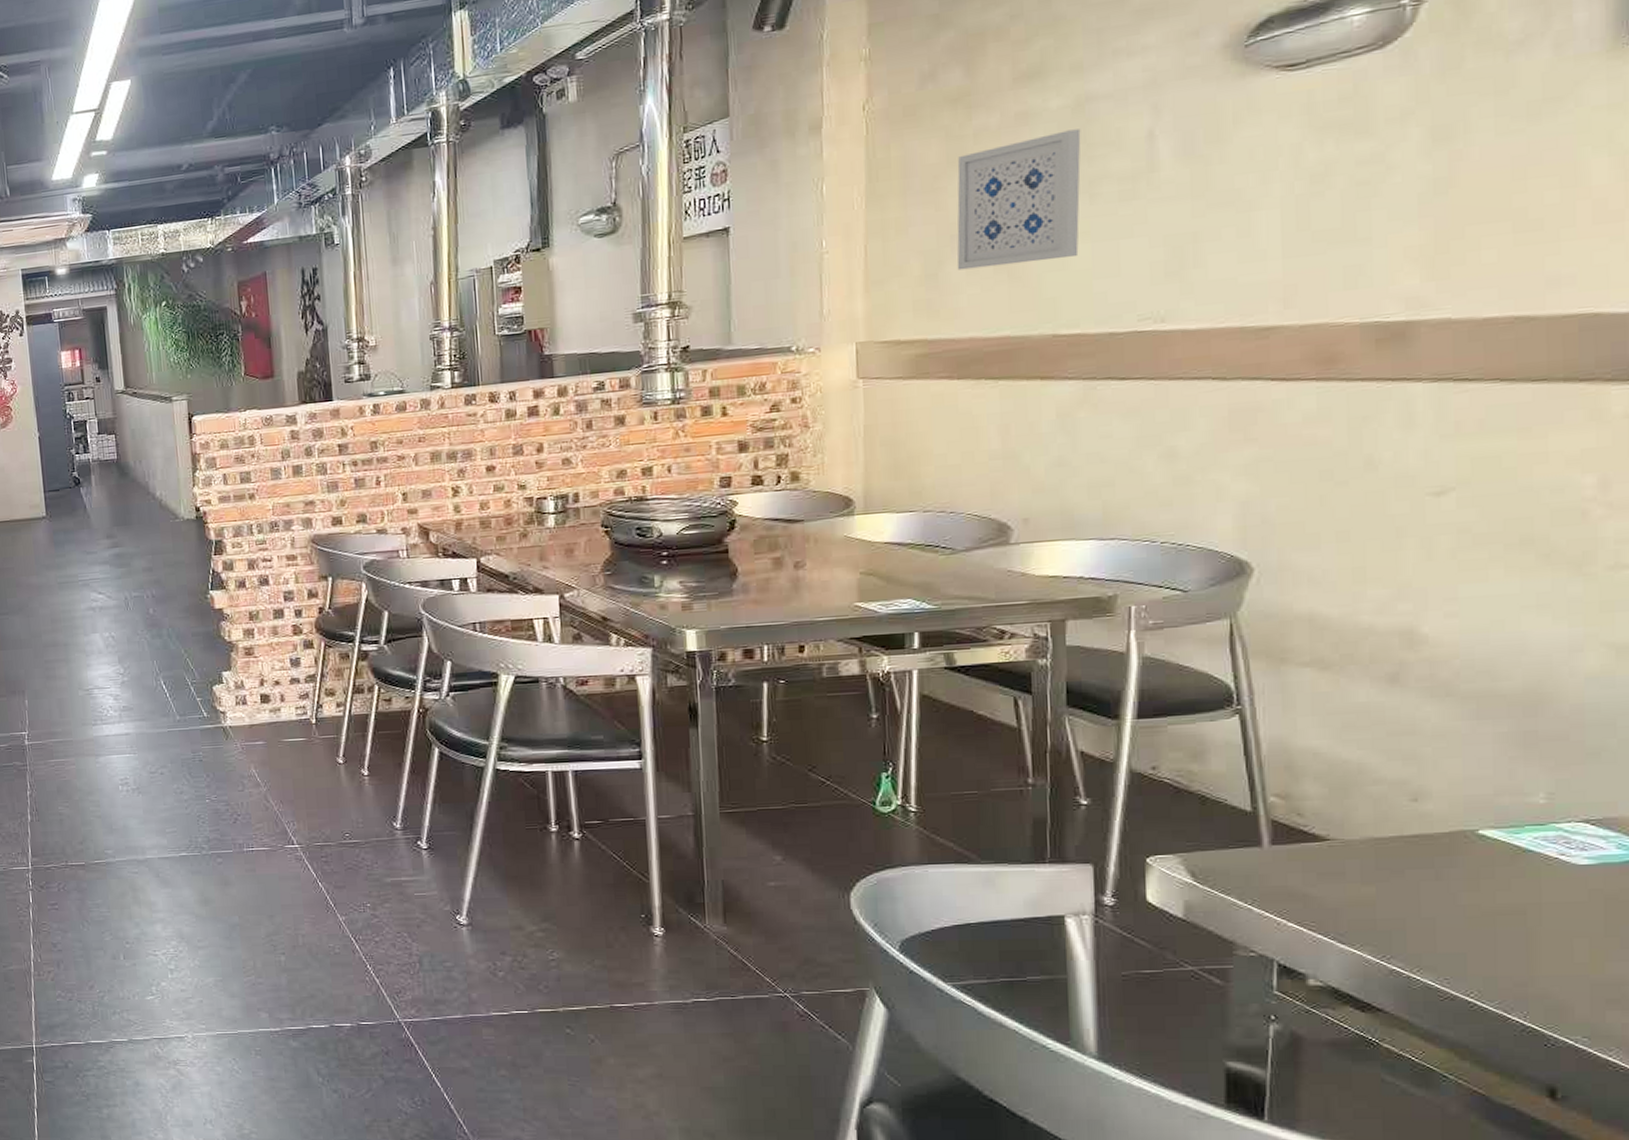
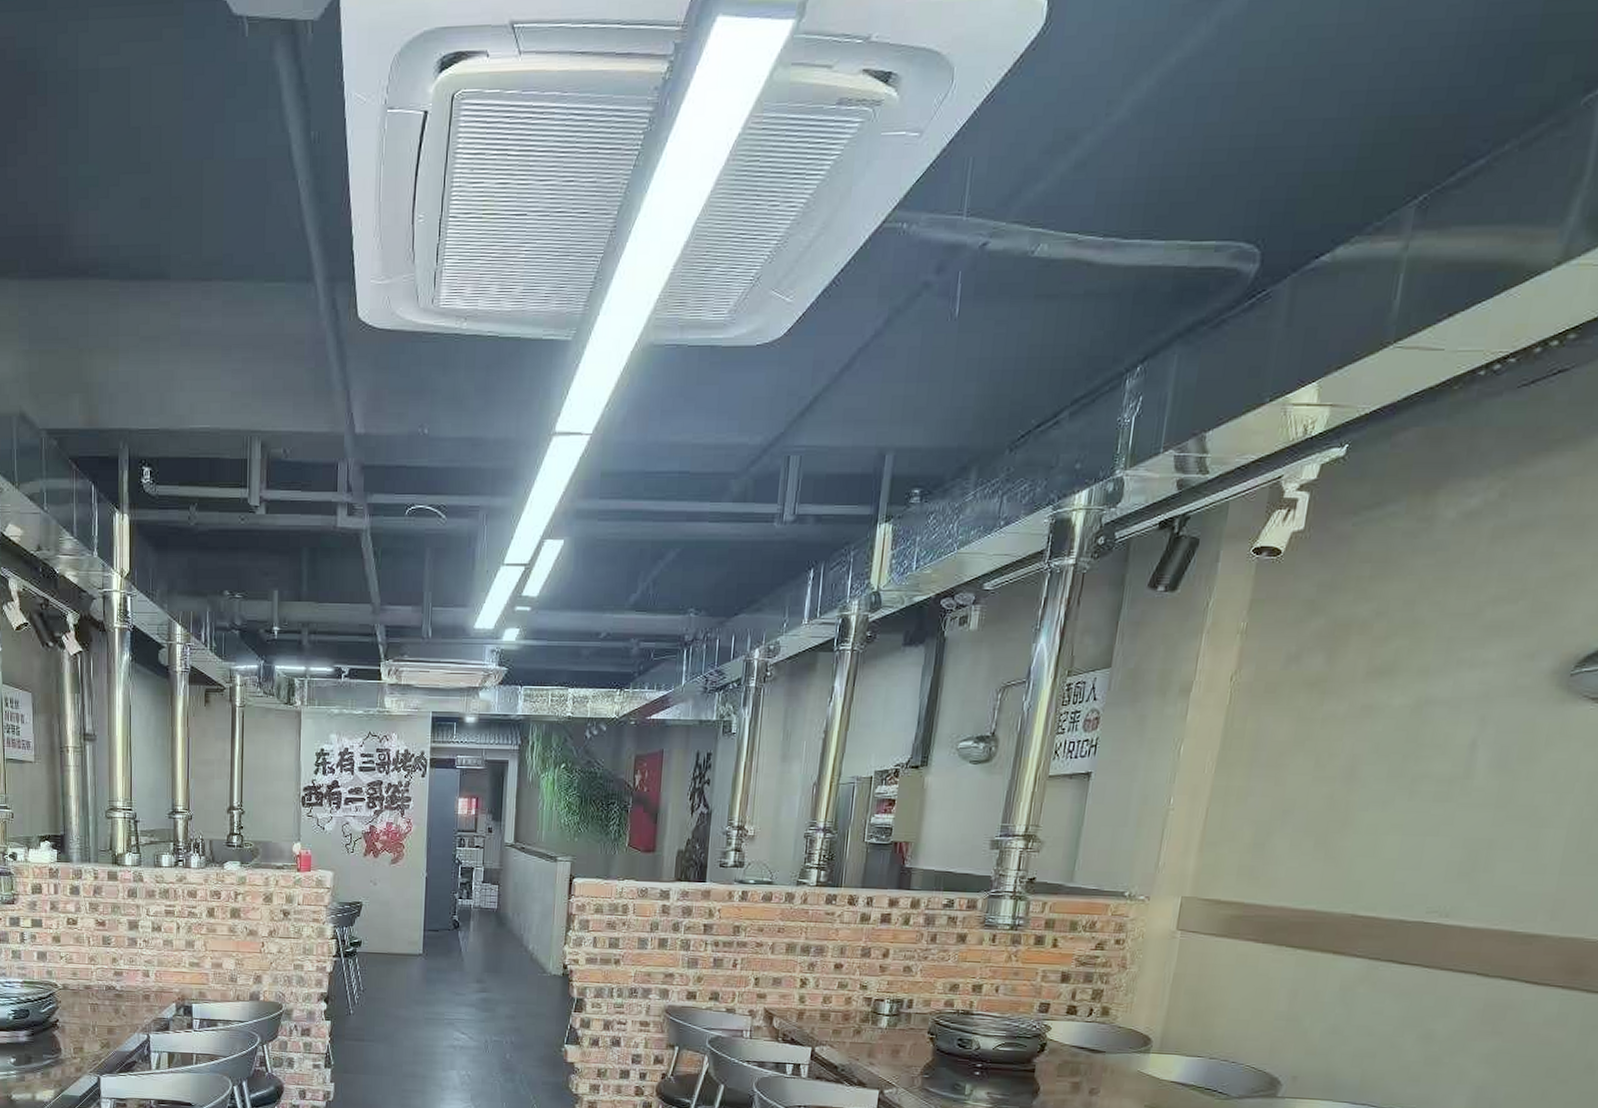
wall art: present [956,129,1081,271] -> none [1282,728,1415,847]

